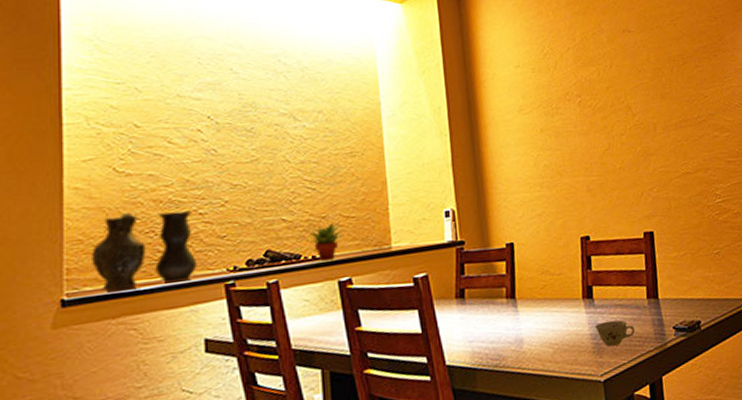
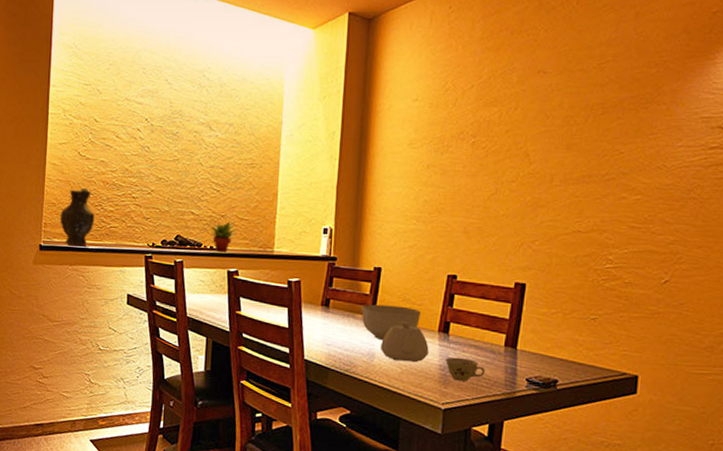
vase: present [155,210,197,284] -> none [99,192,129,248]
bowl: none [500,279,563,322] -> present [361,304,421,341]
teapot: none [527,294,578,342] -> present [380,320,429,363]

